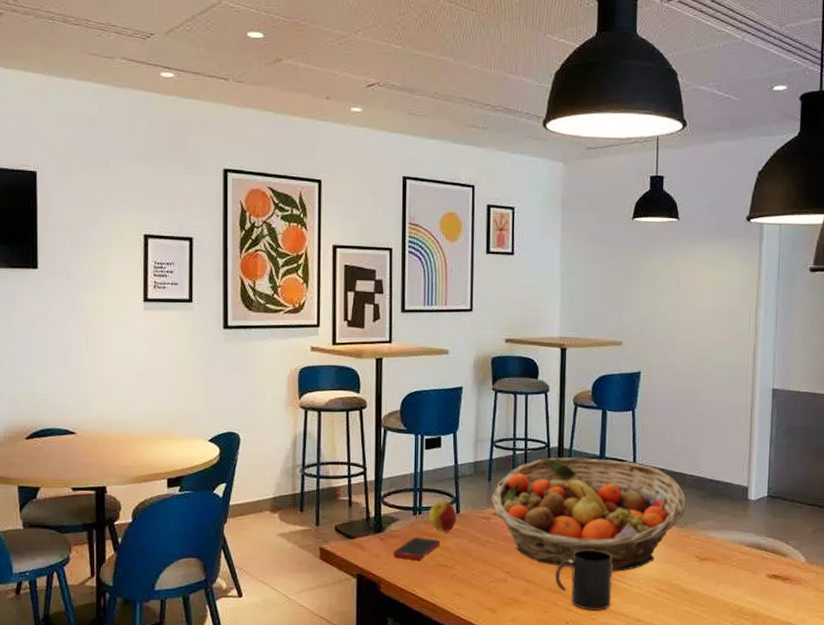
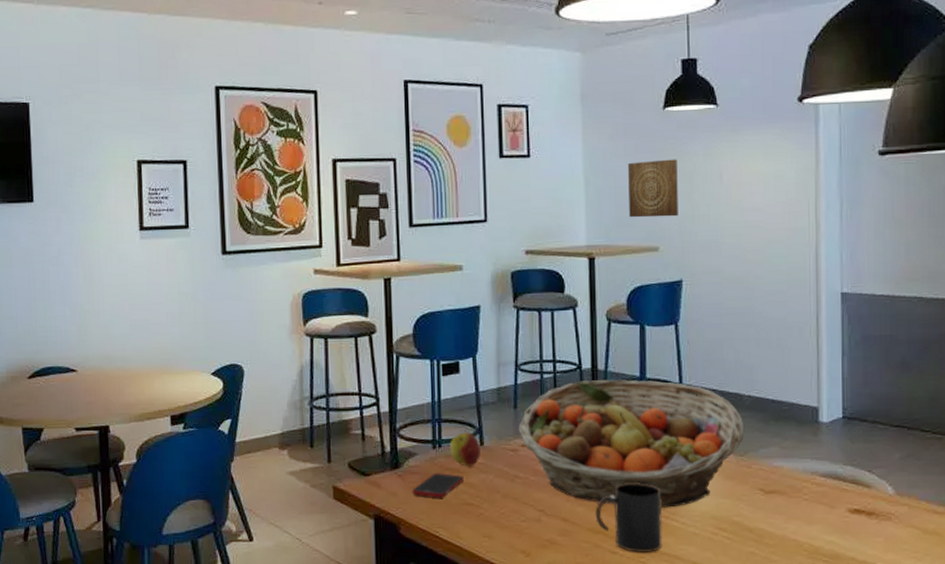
wall art: none [598,264,642,315] -> present [628,159,678,218]

